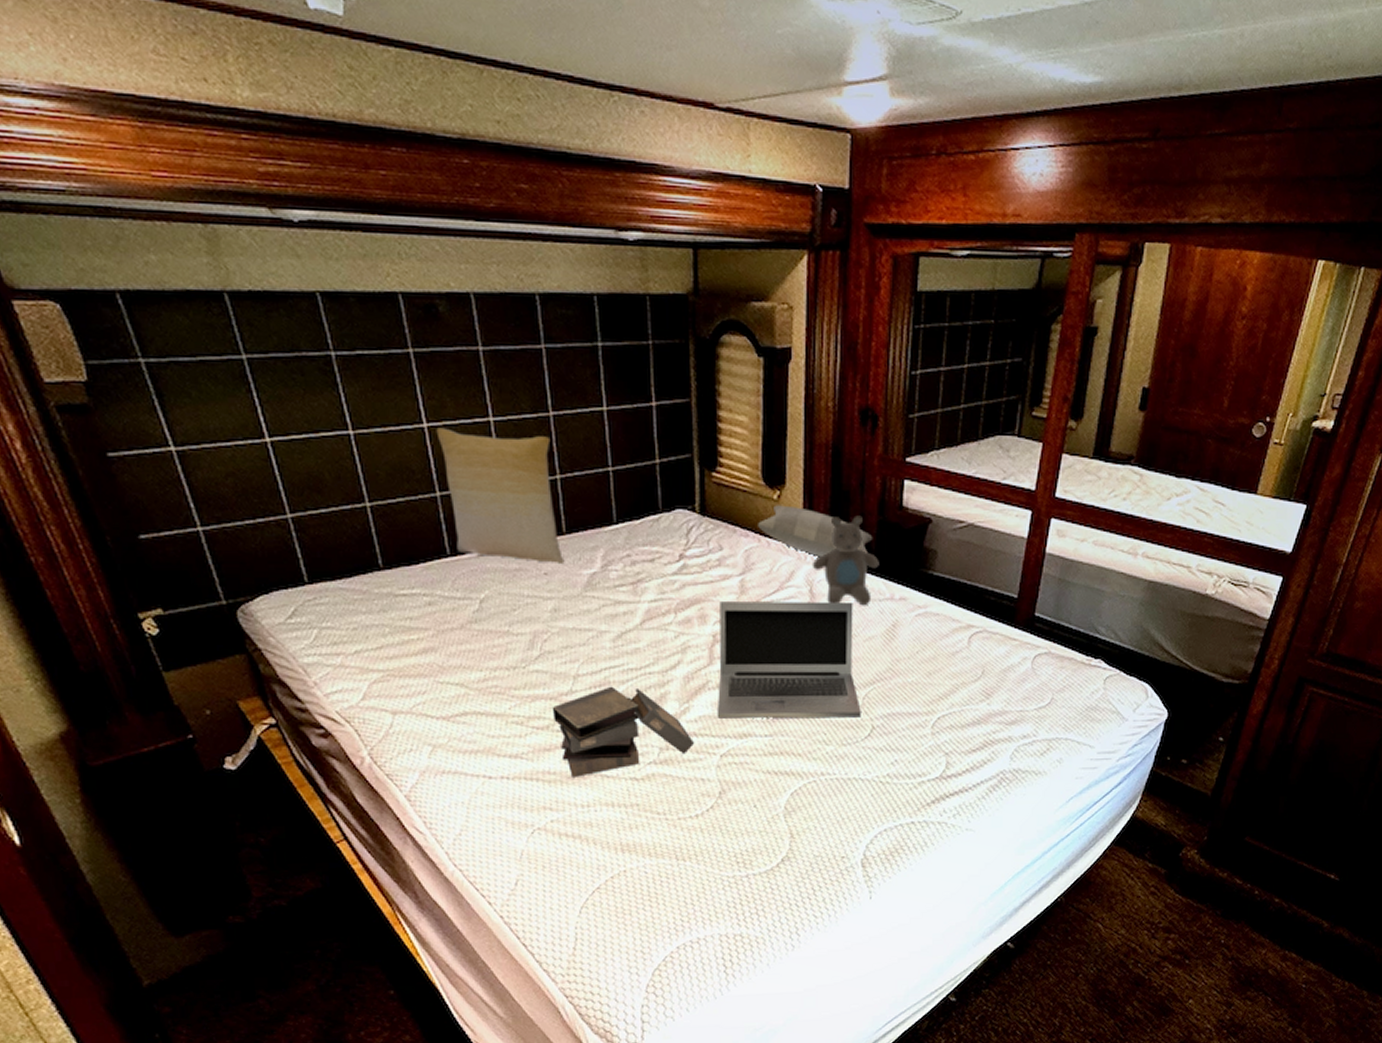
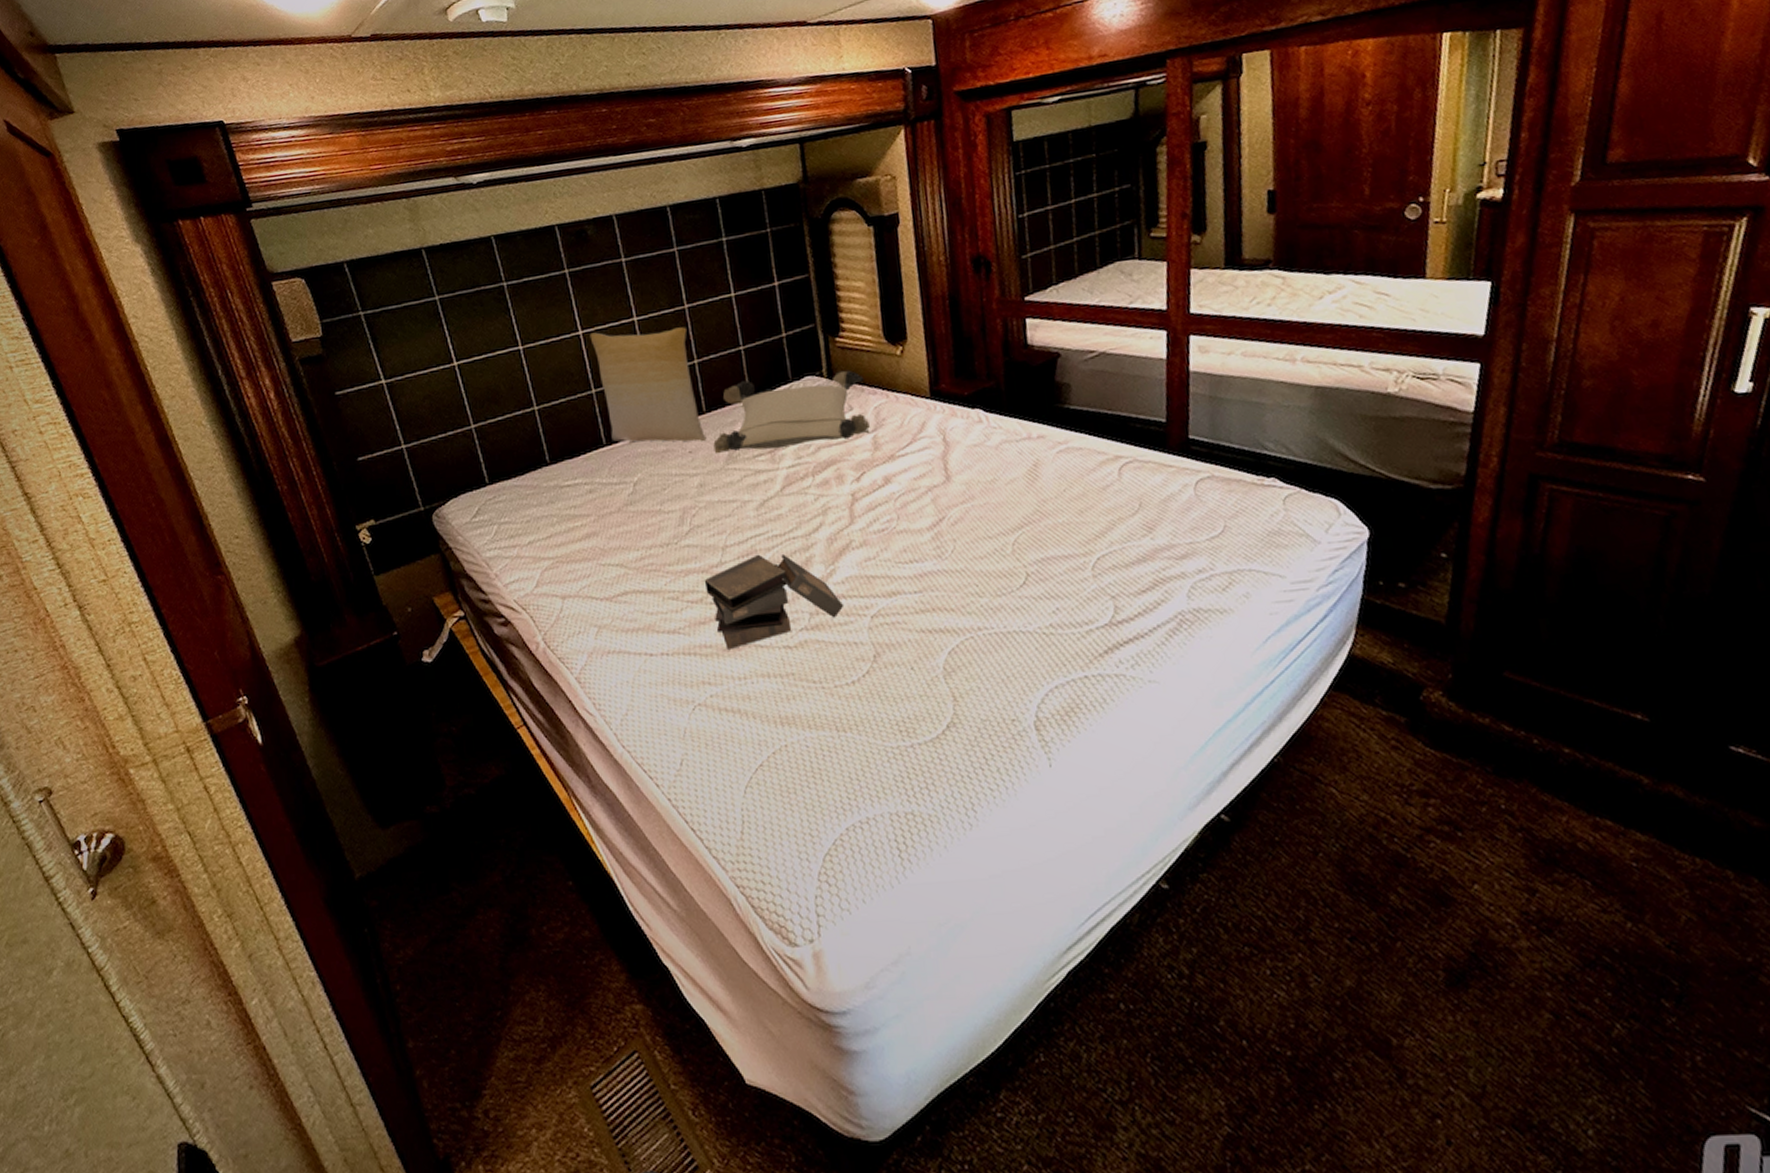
pillow: none [571,505,738,580] -> present [713,370,870,454]
laptop: present [717,601,861,719] -> none [855,446,1013,578]
pillow: present [758,505,873,558] -> none [884,359,1002,406]
stuffed animal: present [812,515,879,604] -> none [942,359,1011,450]

